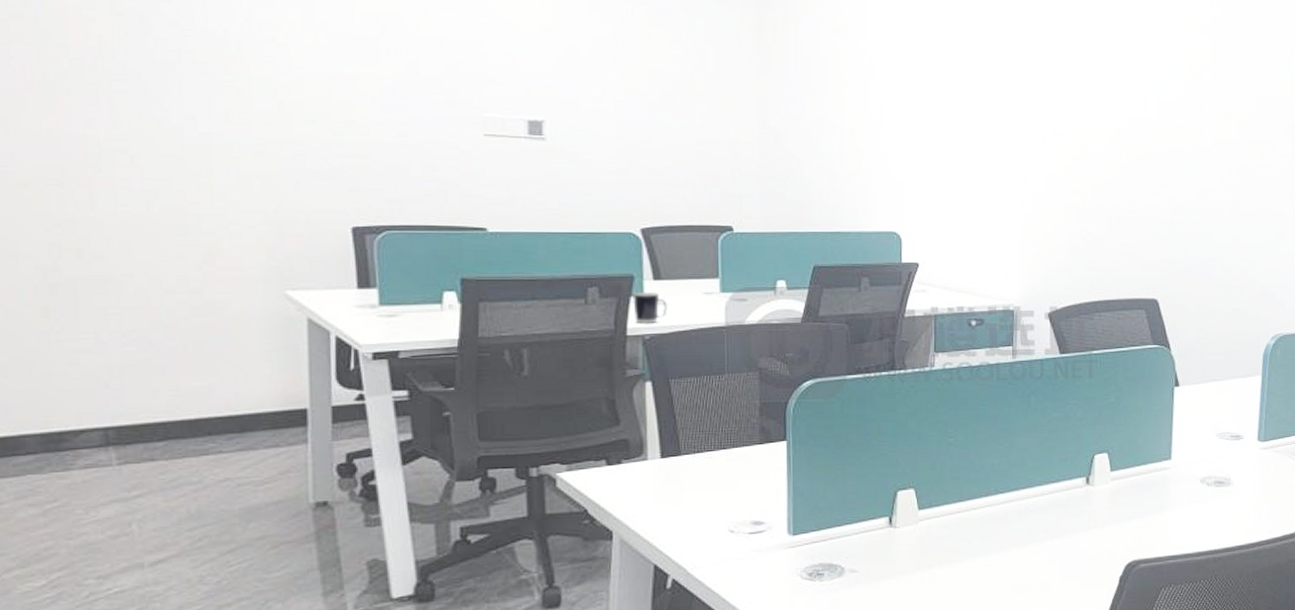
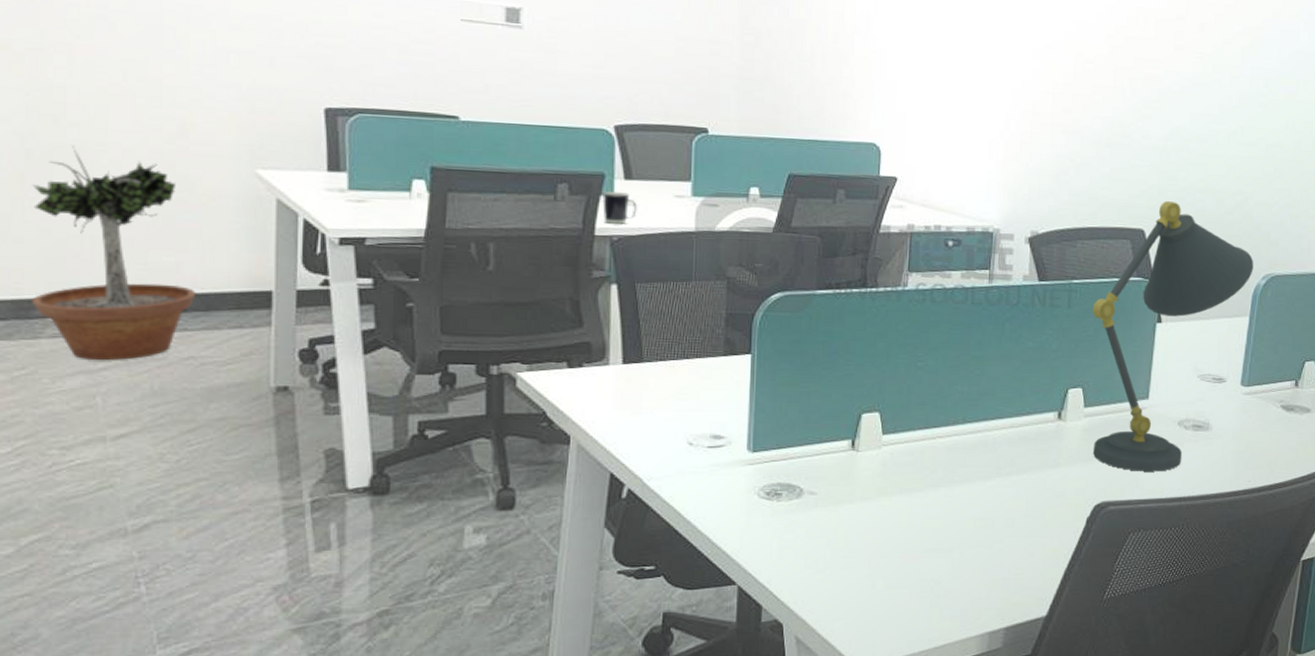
potted tree: none [57,277,230,489] -> present [32,145,196,361]
desk lamp: none [1113,270,1263,529] -> present [1092,200,1254,472]

